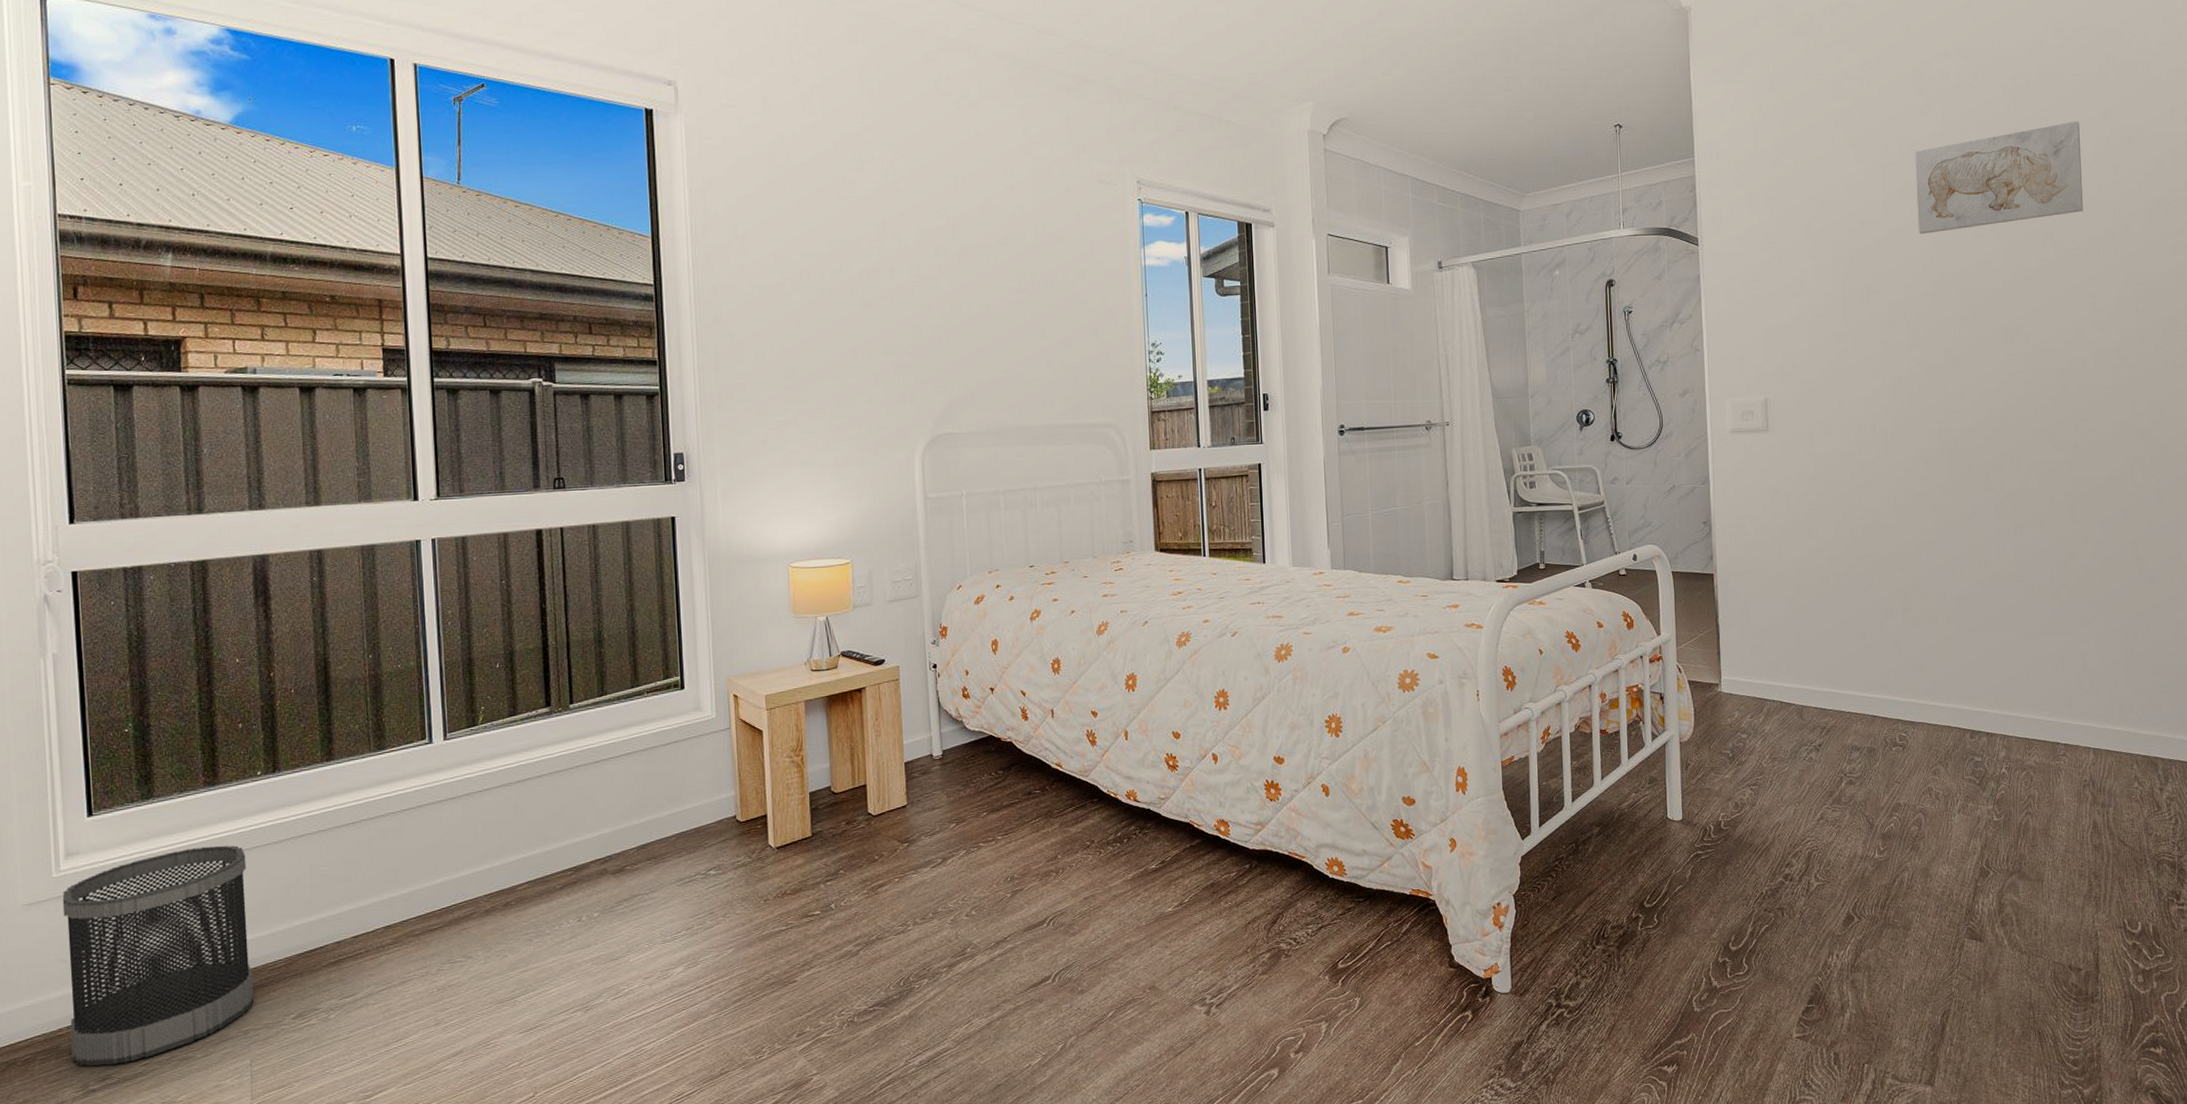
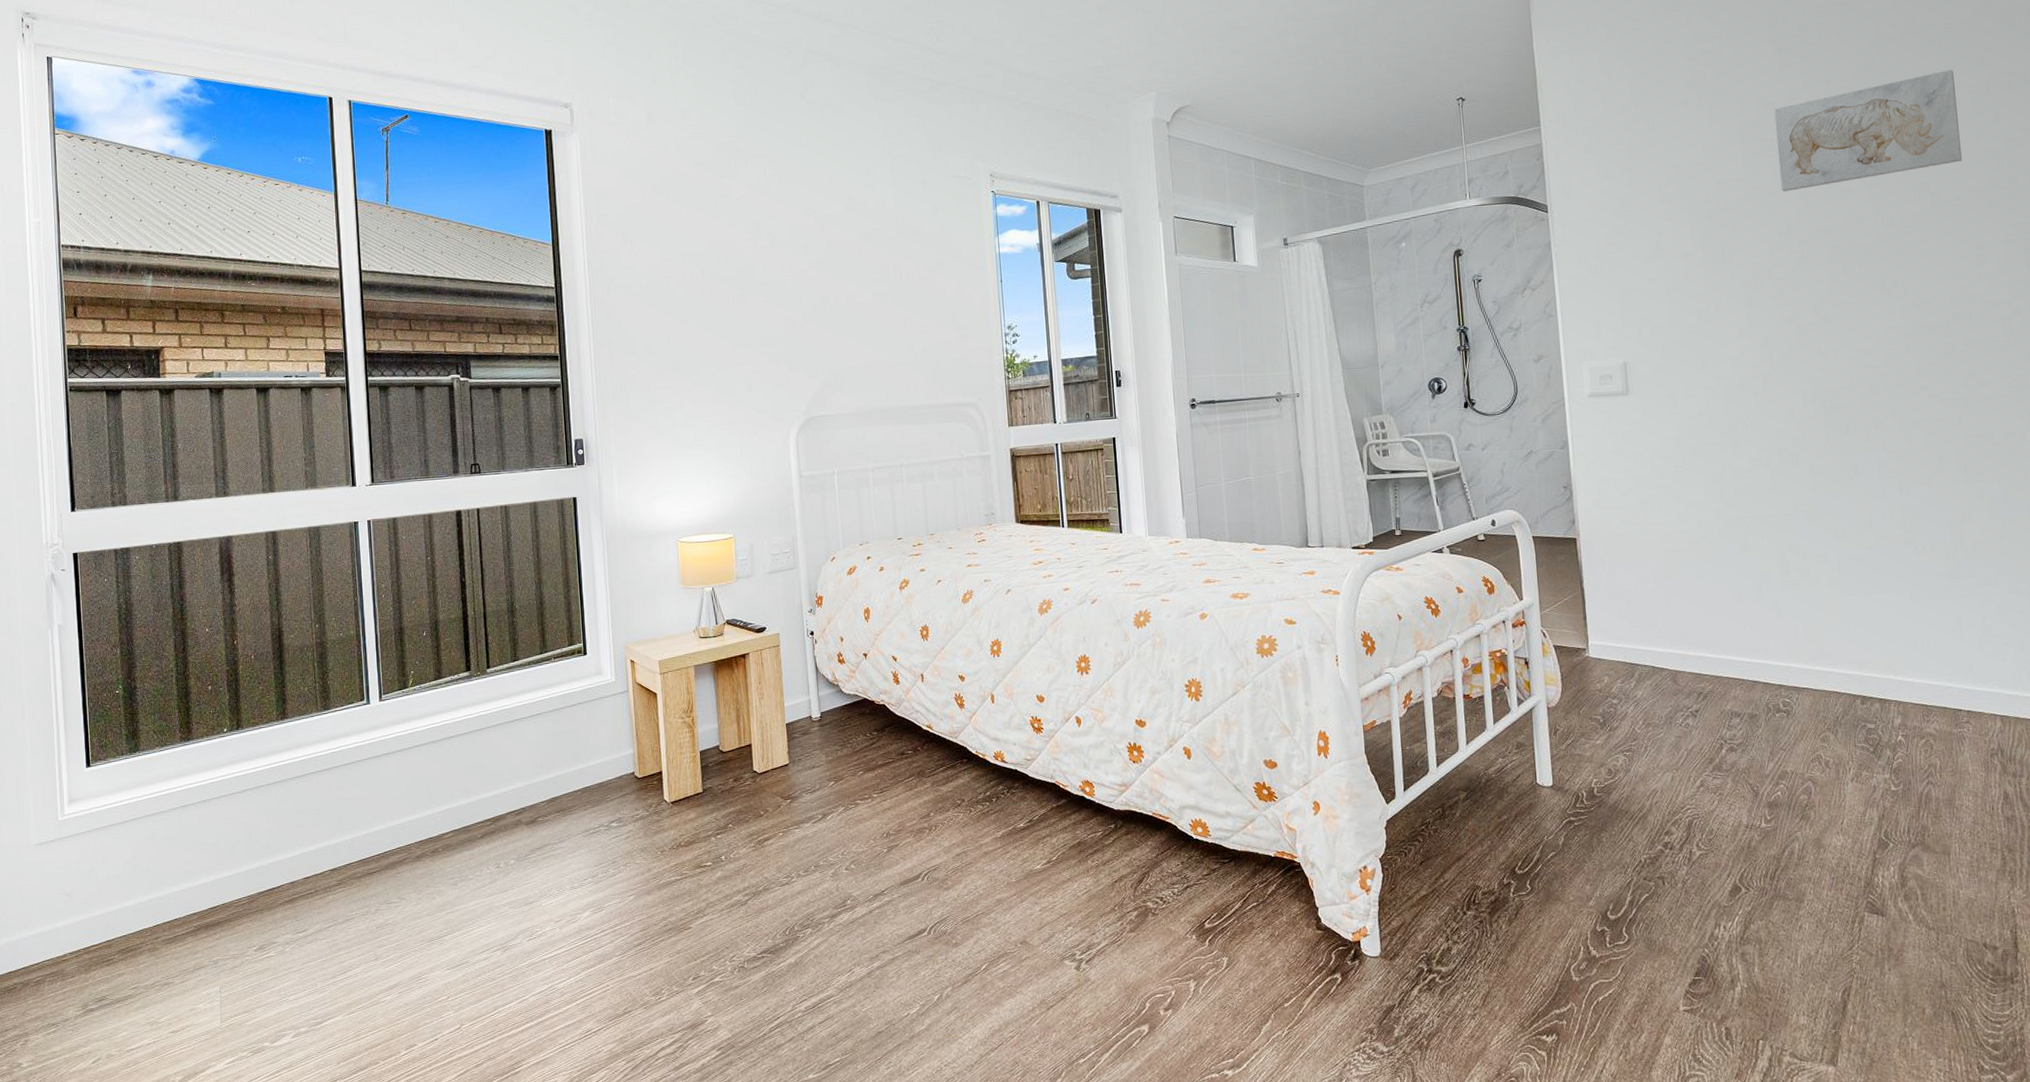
wastebasket: present [62,845,255,1066] -> none [66,794,223,989]

